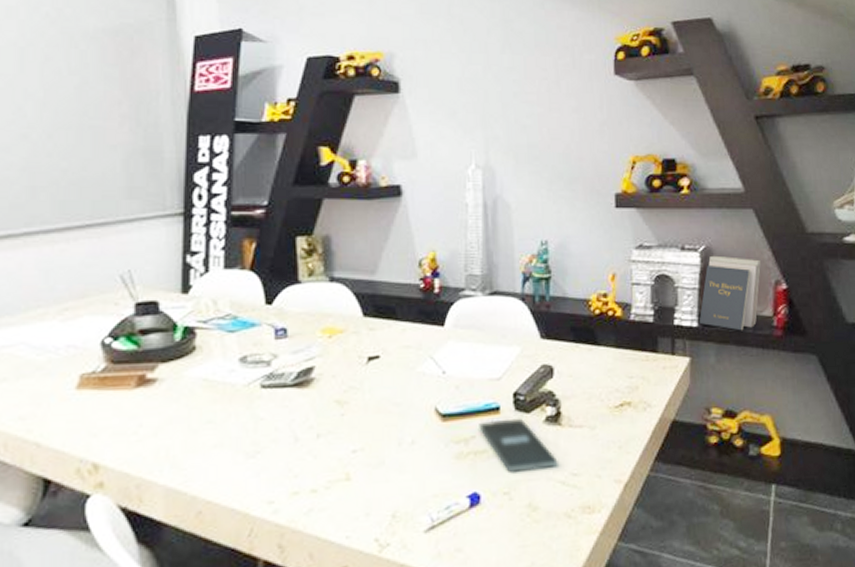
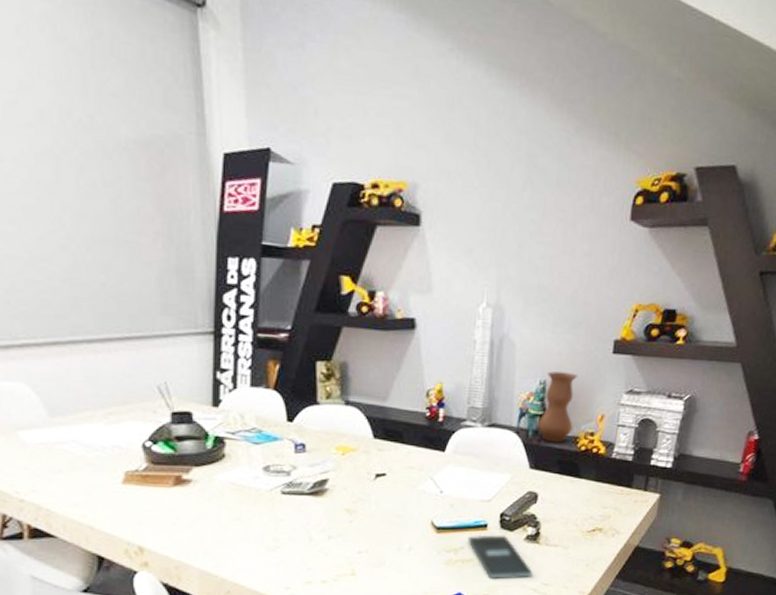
vase: none [543,231,583,308] -> present [537,371,579,443]
books: present [698,255,761,331] -> none [673,404,739,474]

